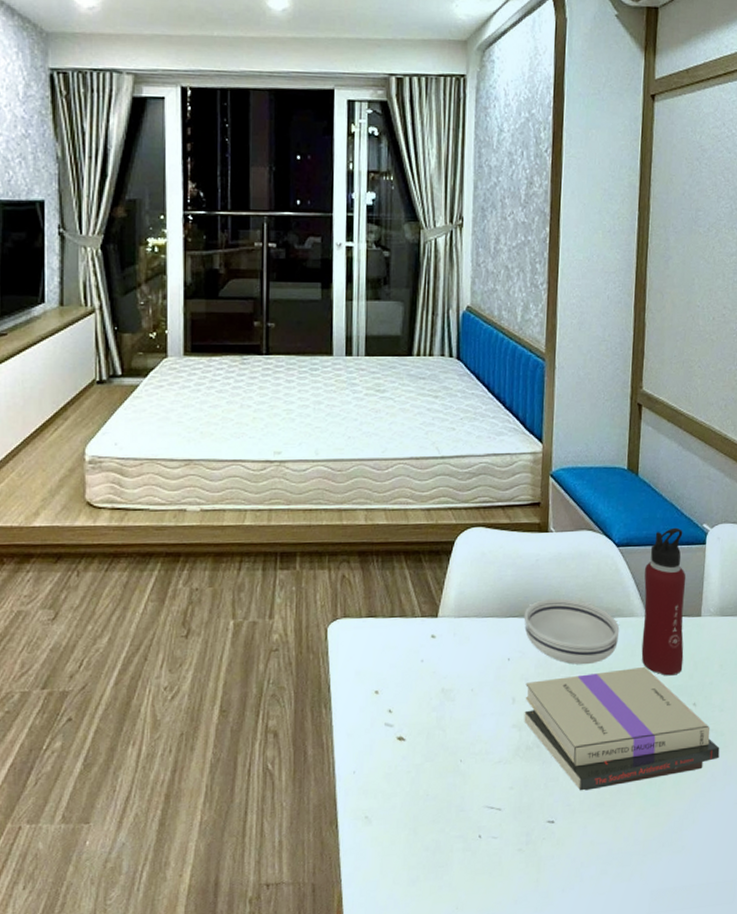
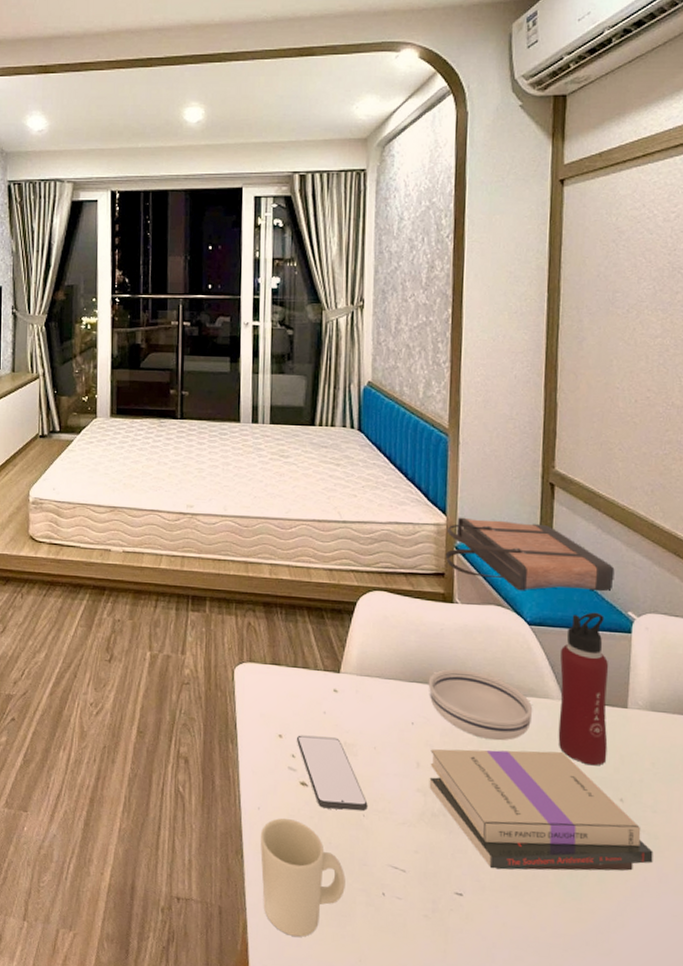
mug: none [355,777,443,899] -> present [260,818,346,937]
smartphone: none [394,685,465,761] -> present [297,735,368,811]
shopping bag: none [541,444,691,514] -> present [445,517,613,592]

